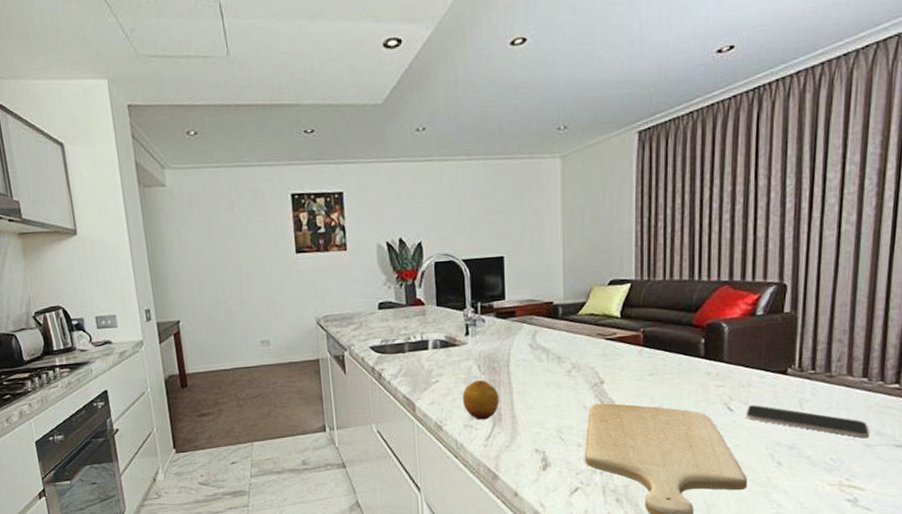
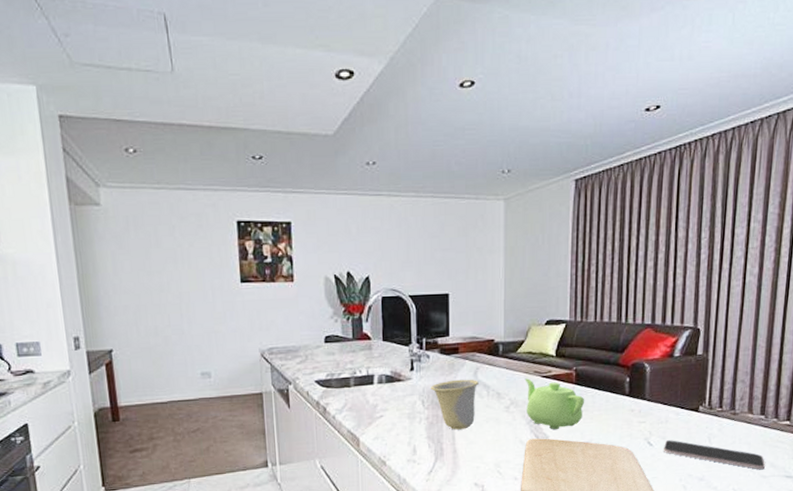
fruit: present [462,379,500,420] -> none [406,415,442,455]
cup: none [486,342,537,395] -> present [430,379,479,430]
teapot: none [587,341,655,394] -> present [525,378,585,429]

